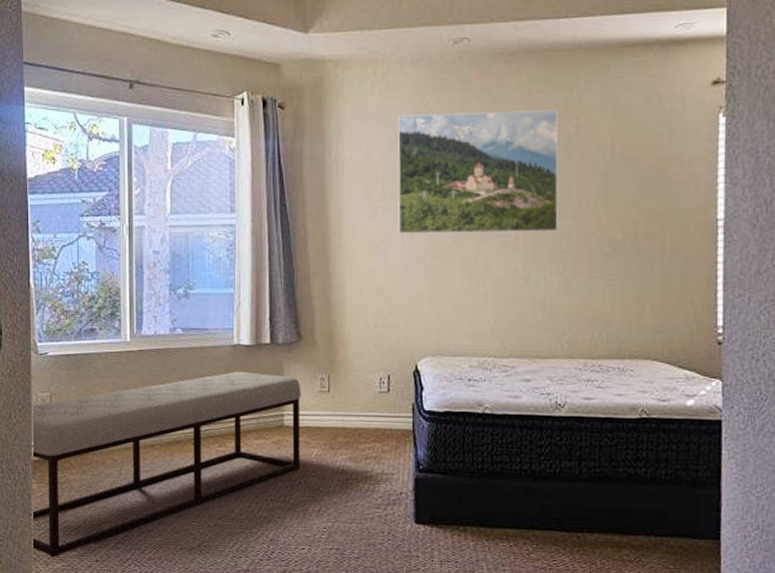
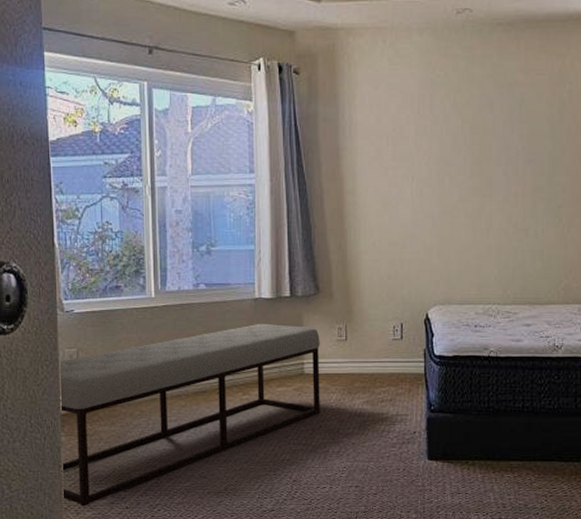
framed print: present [398,109,559,234] -> none [407,75,554,191]

